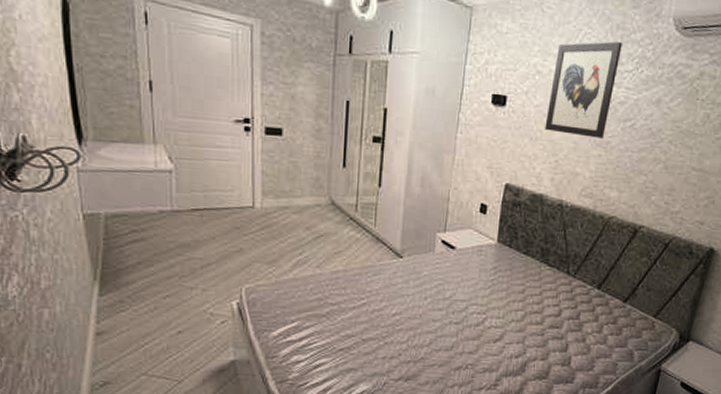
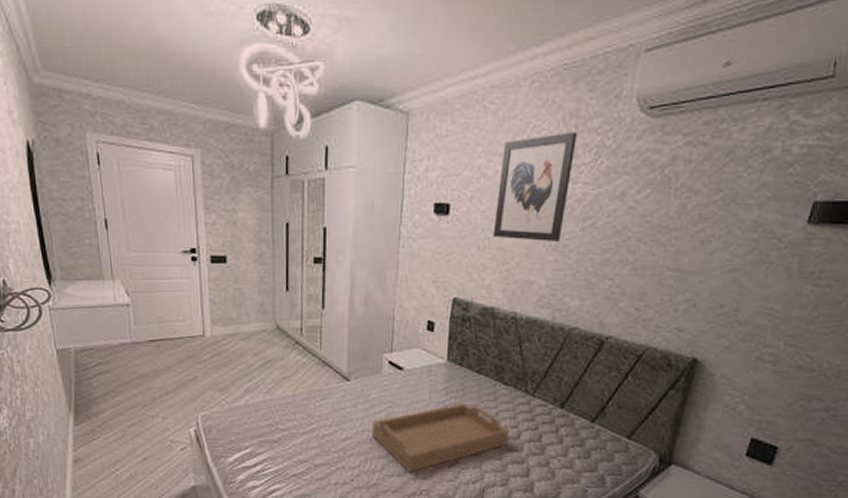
serving tray: none [422,282,552,347] -> present [372,403,510,473]

